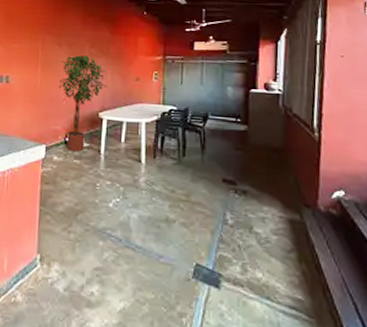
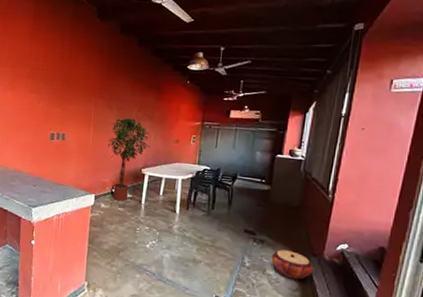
woven basket: none [258,201,308,238] -> present [271,249,314,280]

